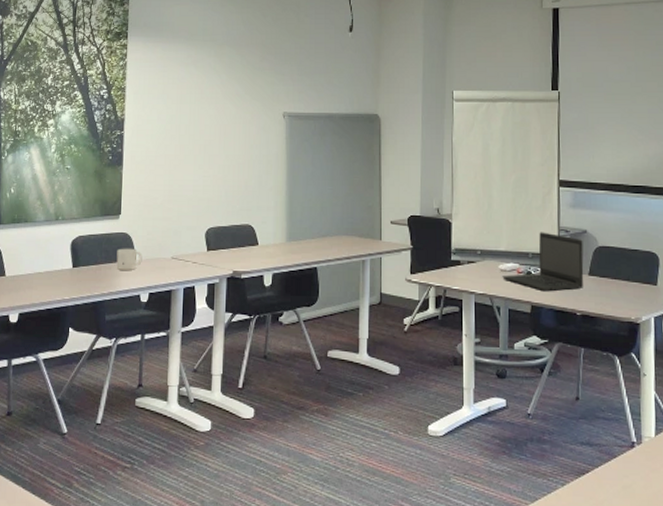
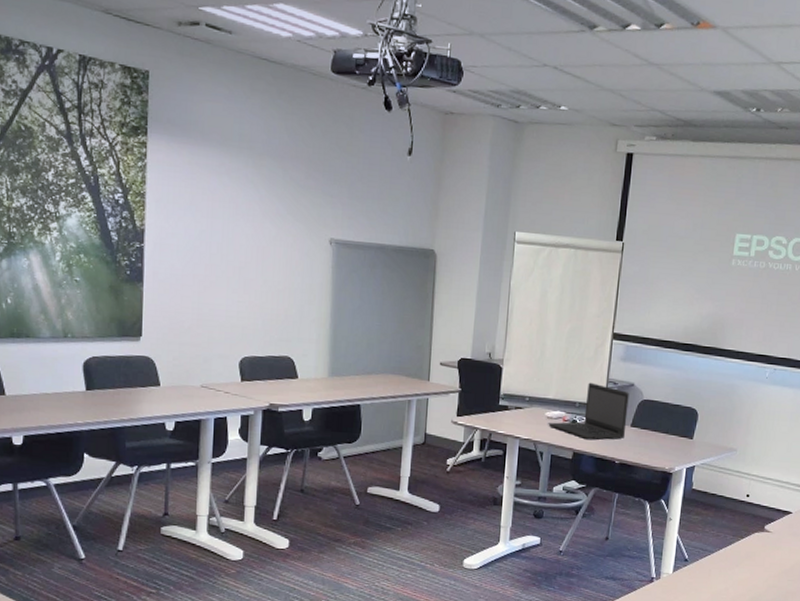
mug: present [116,248,142,271] -> none [137,372,167,397]

